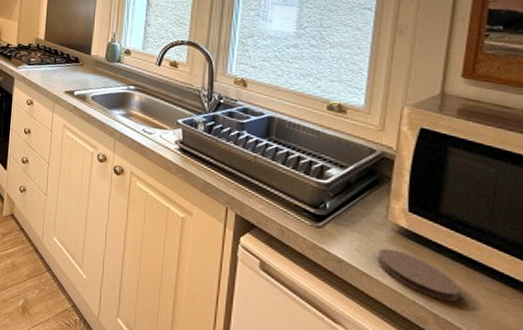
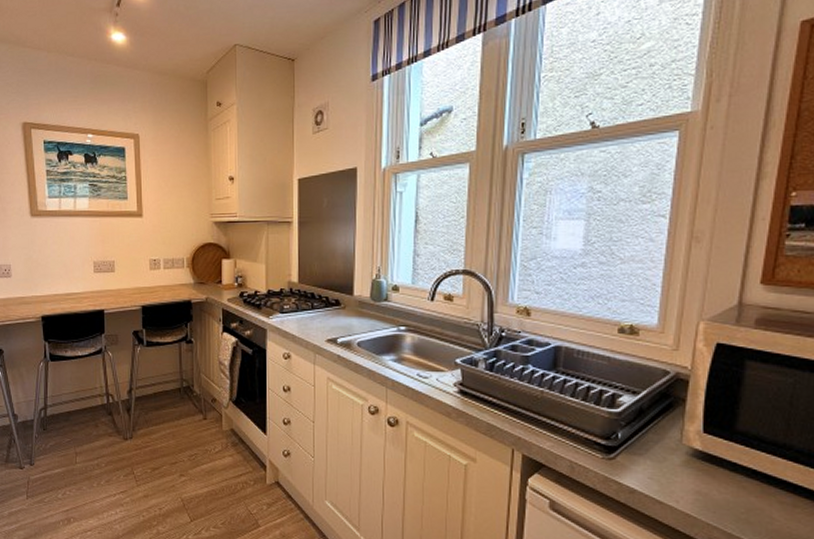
coaster: present [377,248,461,302] -> none [671,473,754,519]

